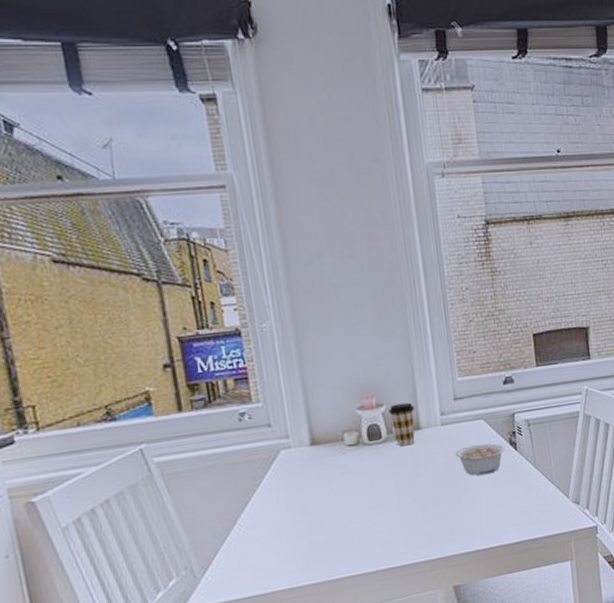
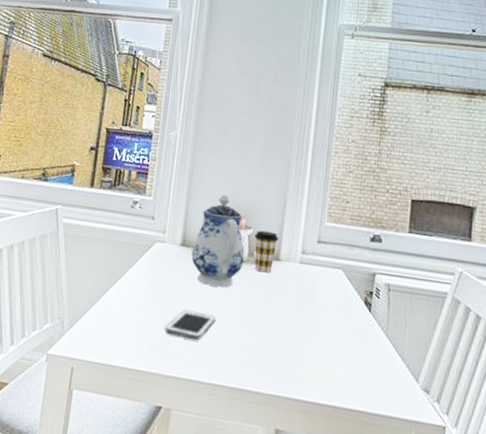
cell phone: none [316,504,370,540] -> present [164,309,216,341]
teapot: none [324,378,385,477] -> present [191,195,245,288]
legume: present [455,443,506,476] -> none [306,291,359,327]

